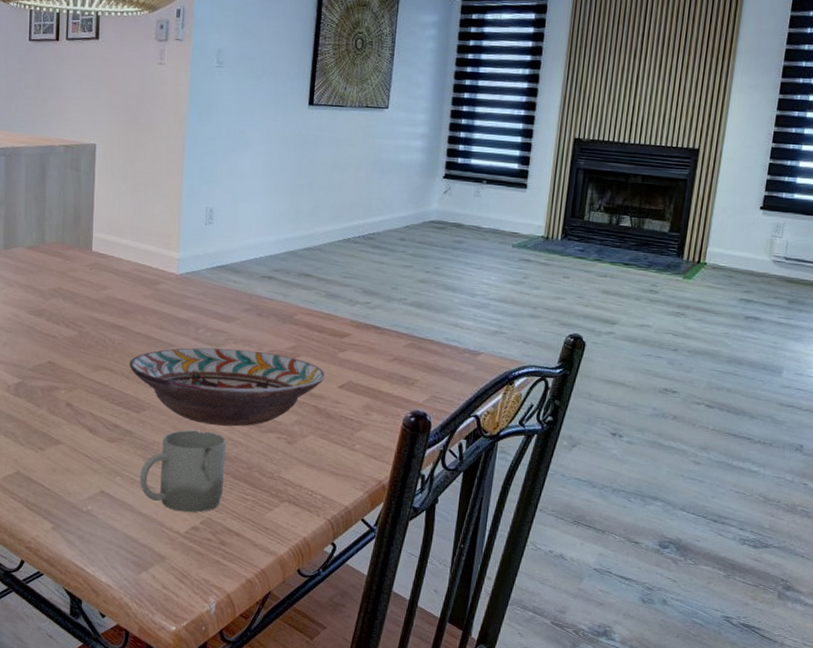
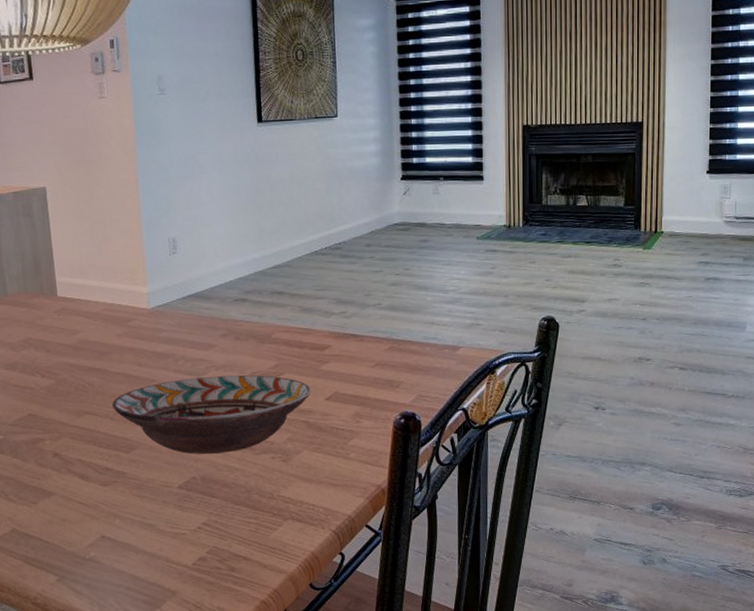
cup: present [140,430,226,513] -> none [139,461,225,545]

